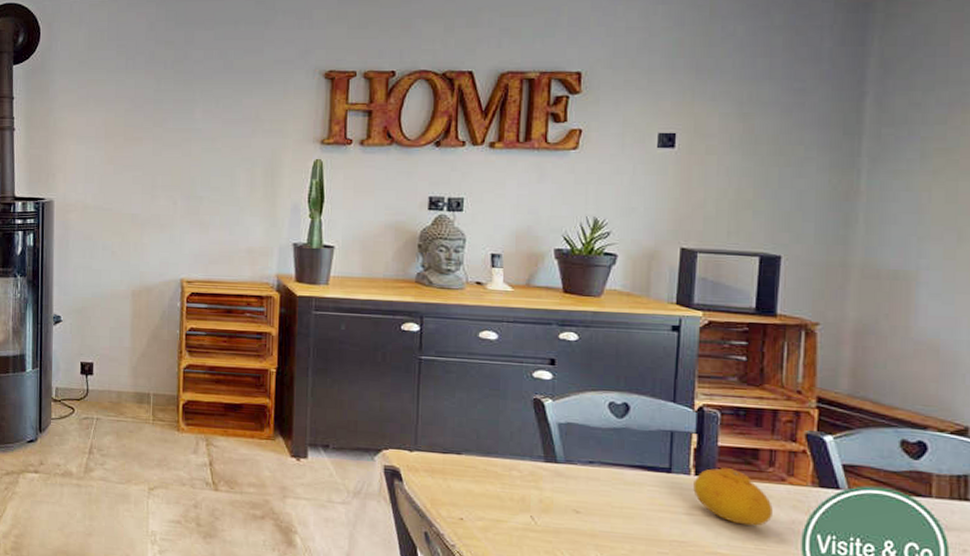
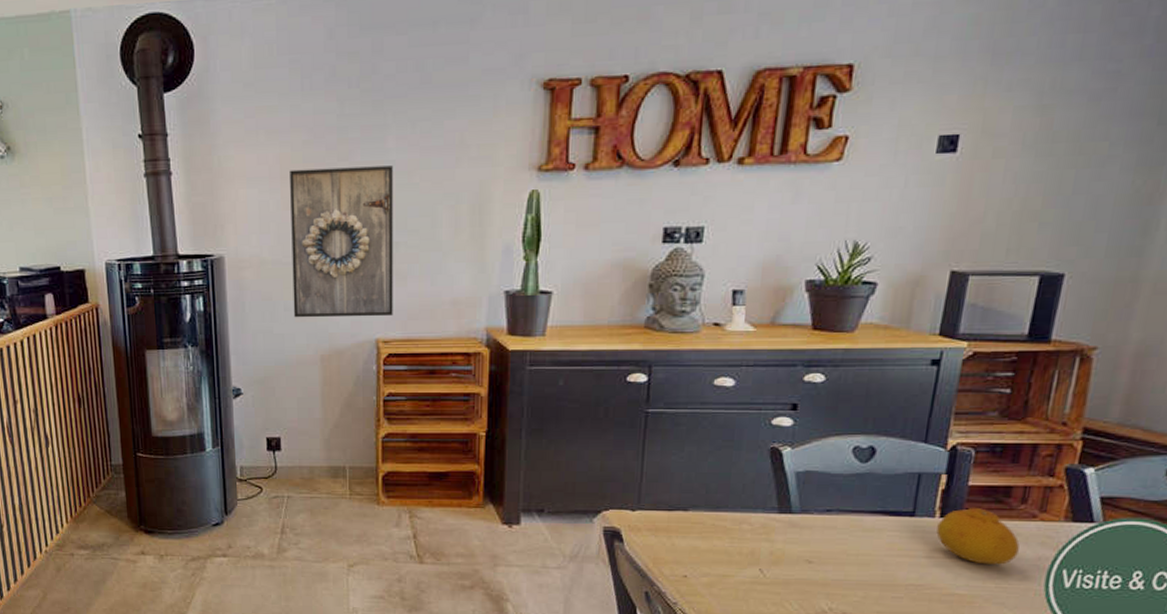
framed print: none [110,132,199,260] -> present [290,165,393,318]

